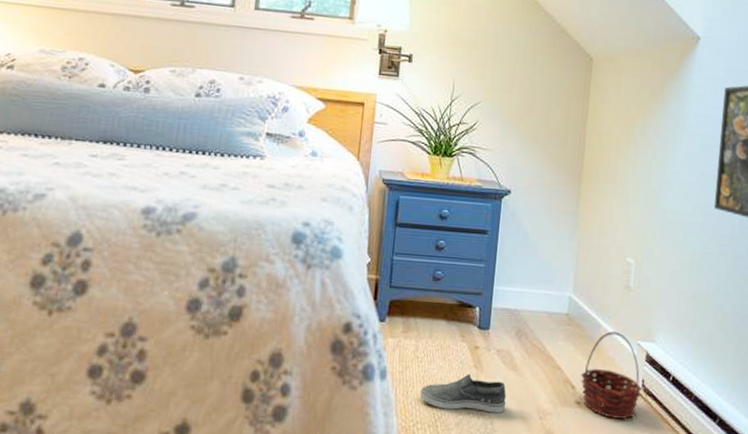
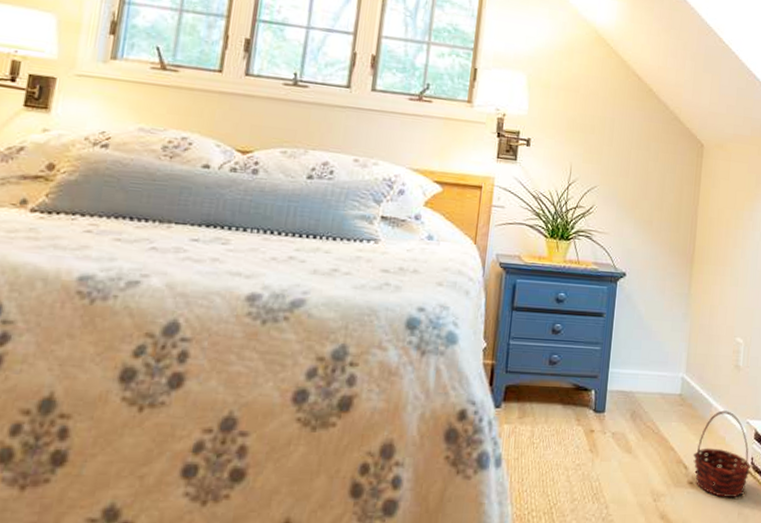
shoe: present [420,373,506,414] -> none [535,457,621,497]

